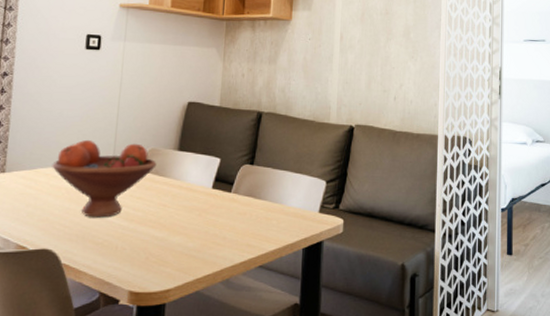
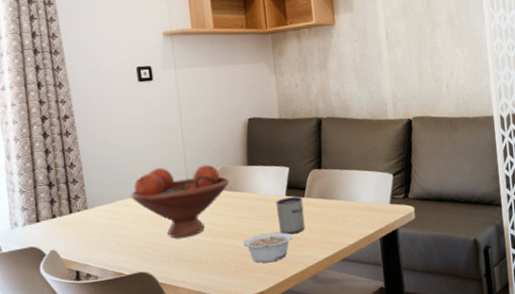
legume: none [159,225,211,257] -> present [243,232,292,263]
mug: none [199,190,229,231] -> present [276,196,305,235]

